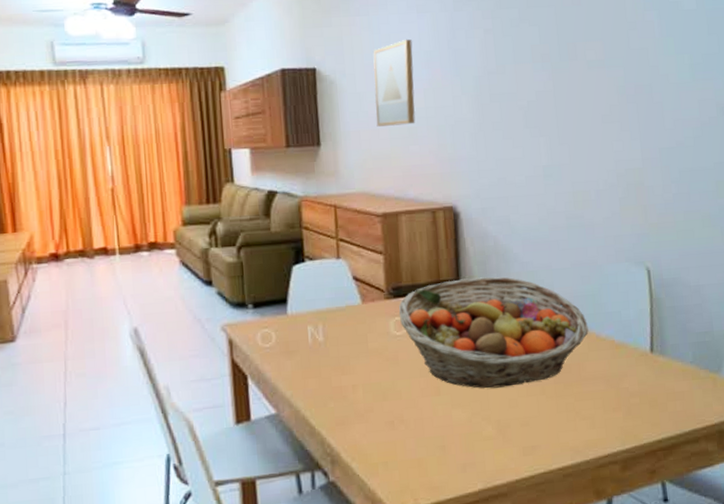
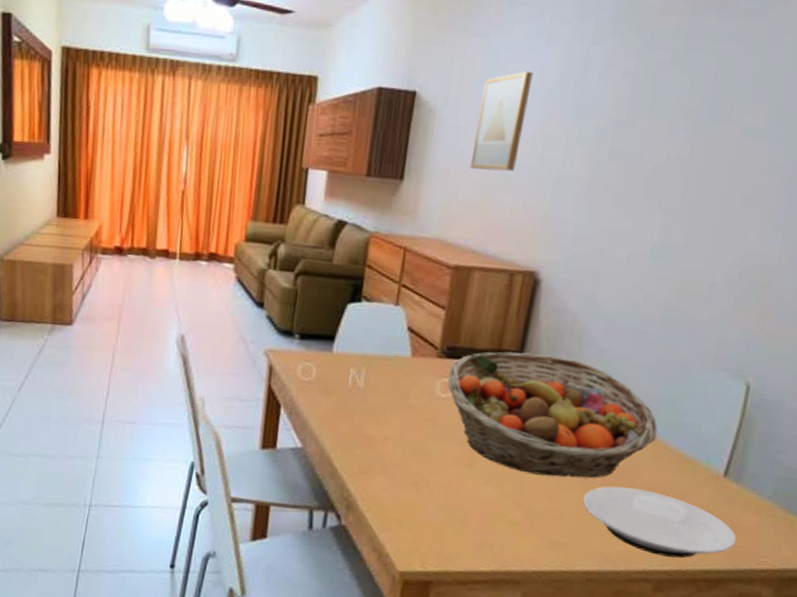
plate: none [542,380,676,437] -> present [583,486,737,558]

